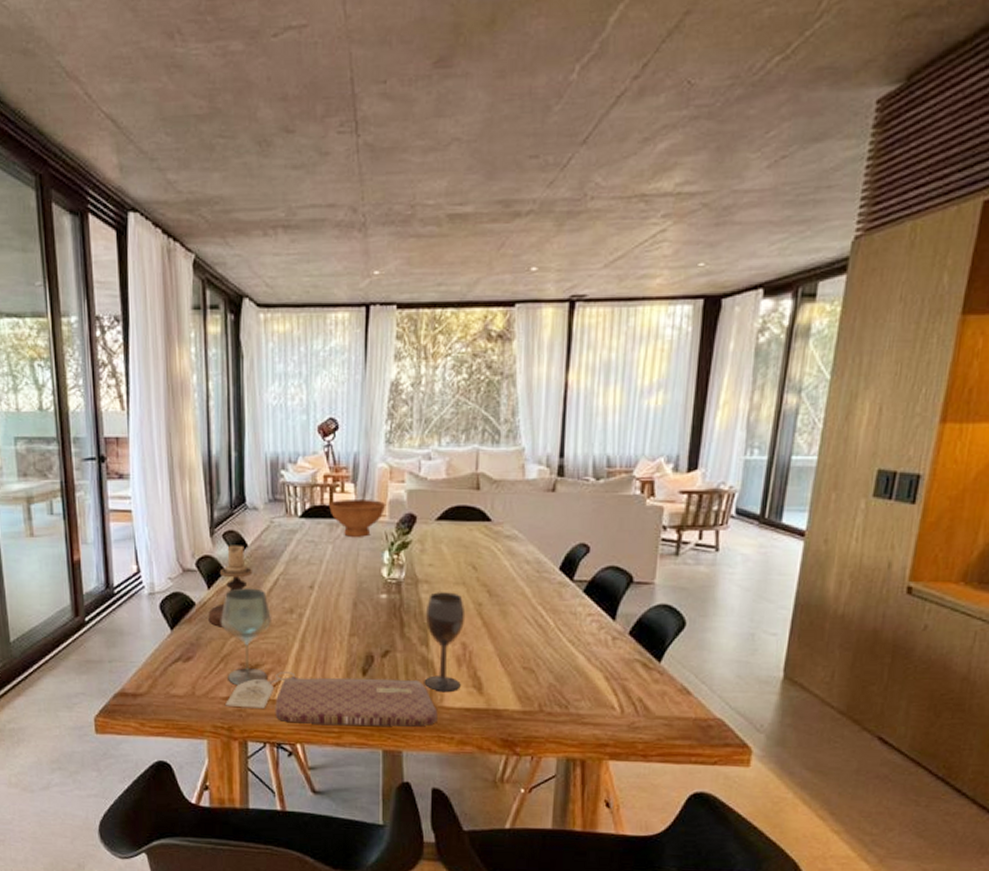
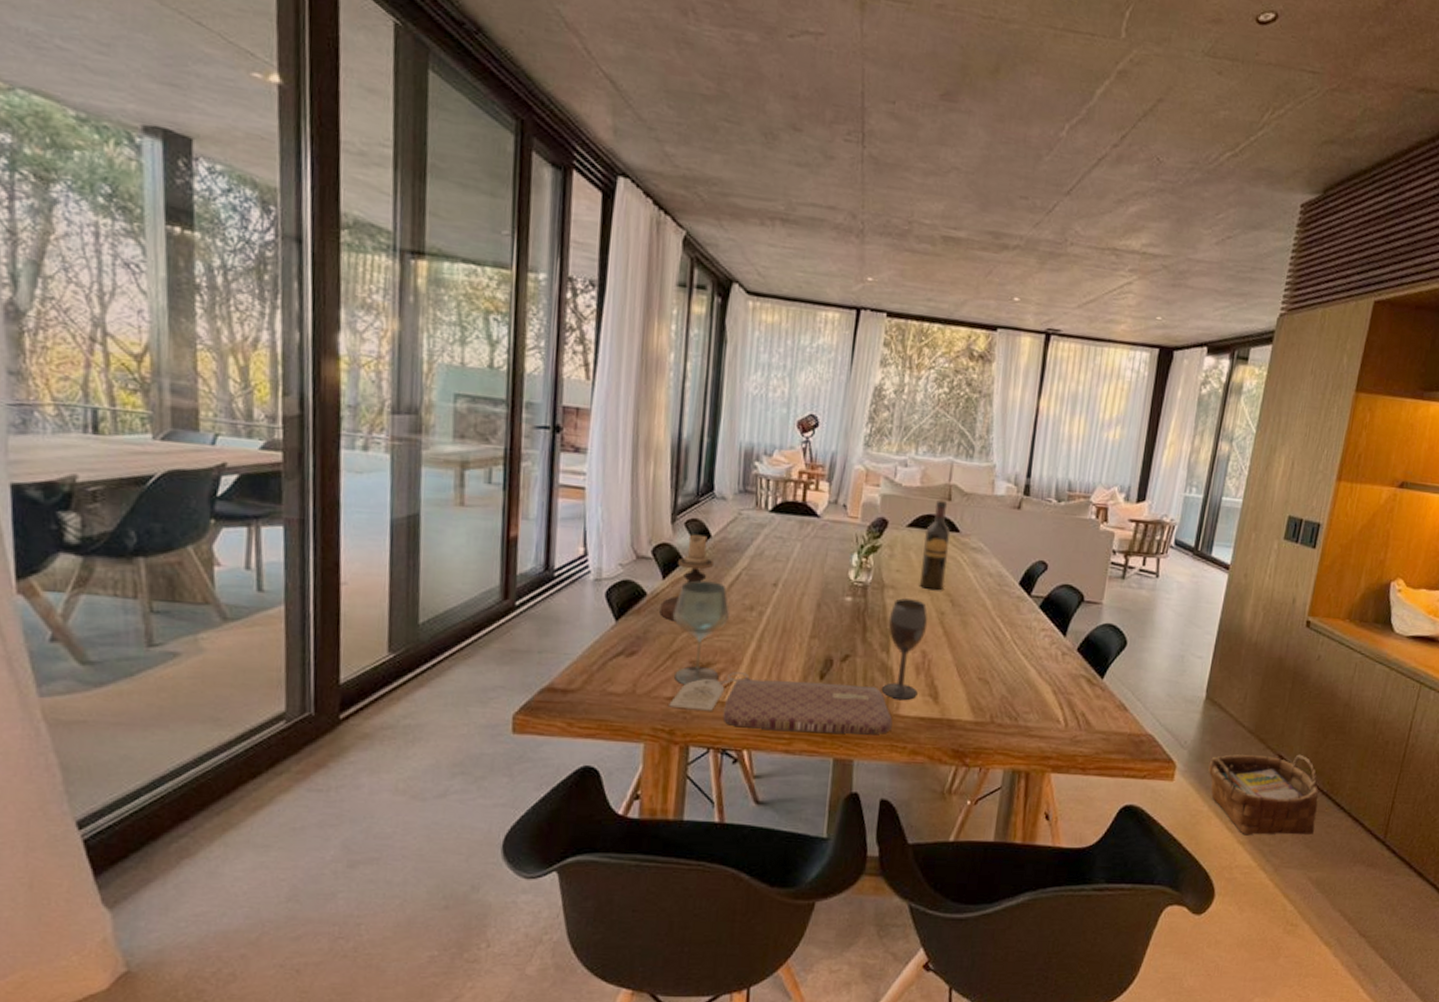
bowl: present [328,500,386,537] -> none [800,497,860,538]
wine bottle: none [453,489,482,582] -> present [919,499,951,591]
woven basket: none [791,735,932,824] -> present [1208,754,1319,836]

